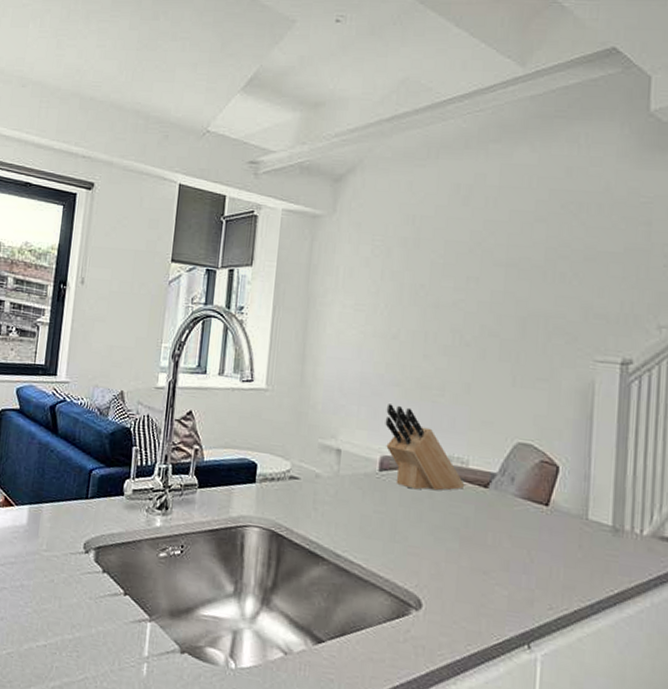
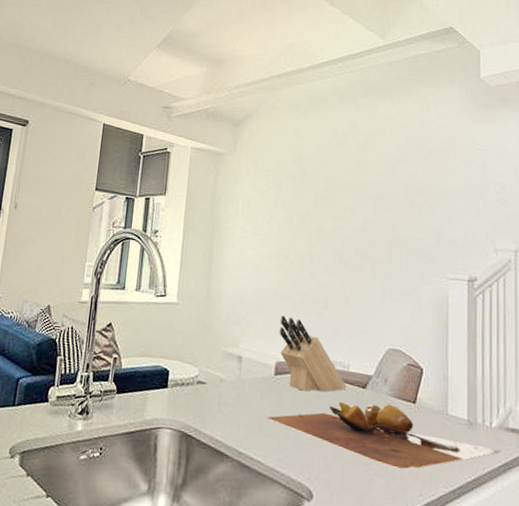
cutting board: none [369,502,654,580] -> present [267,402,502,469]

